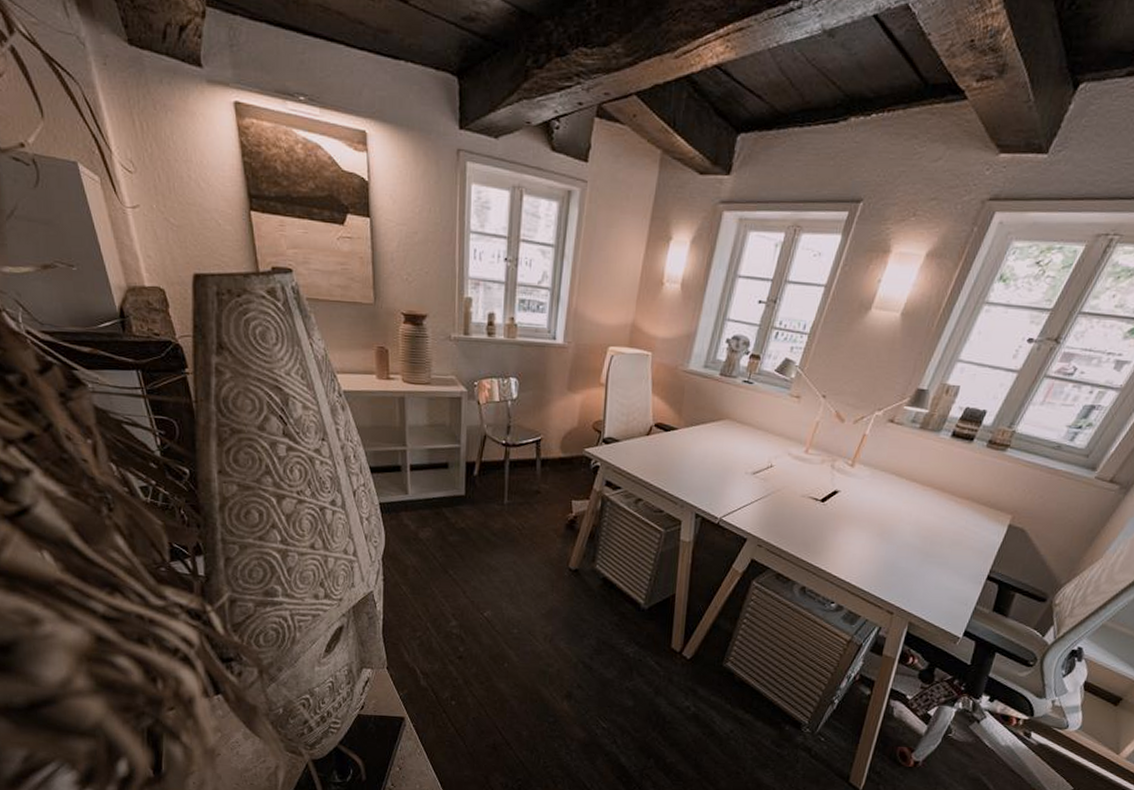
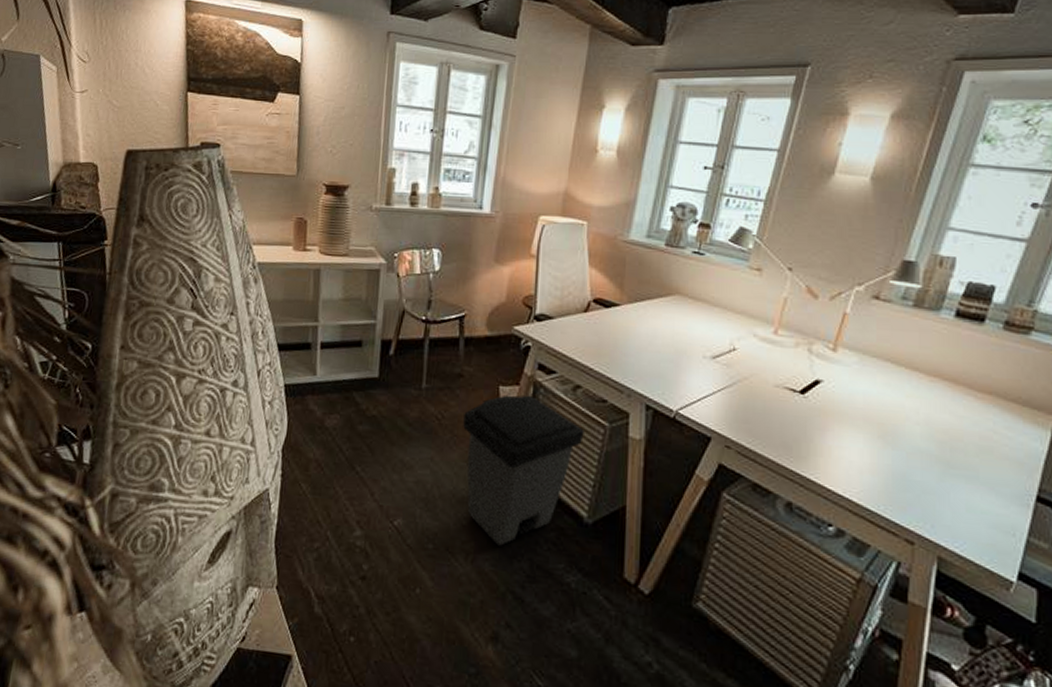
trash can: none [541,508,644,628] -> present [463,395,584,546]

